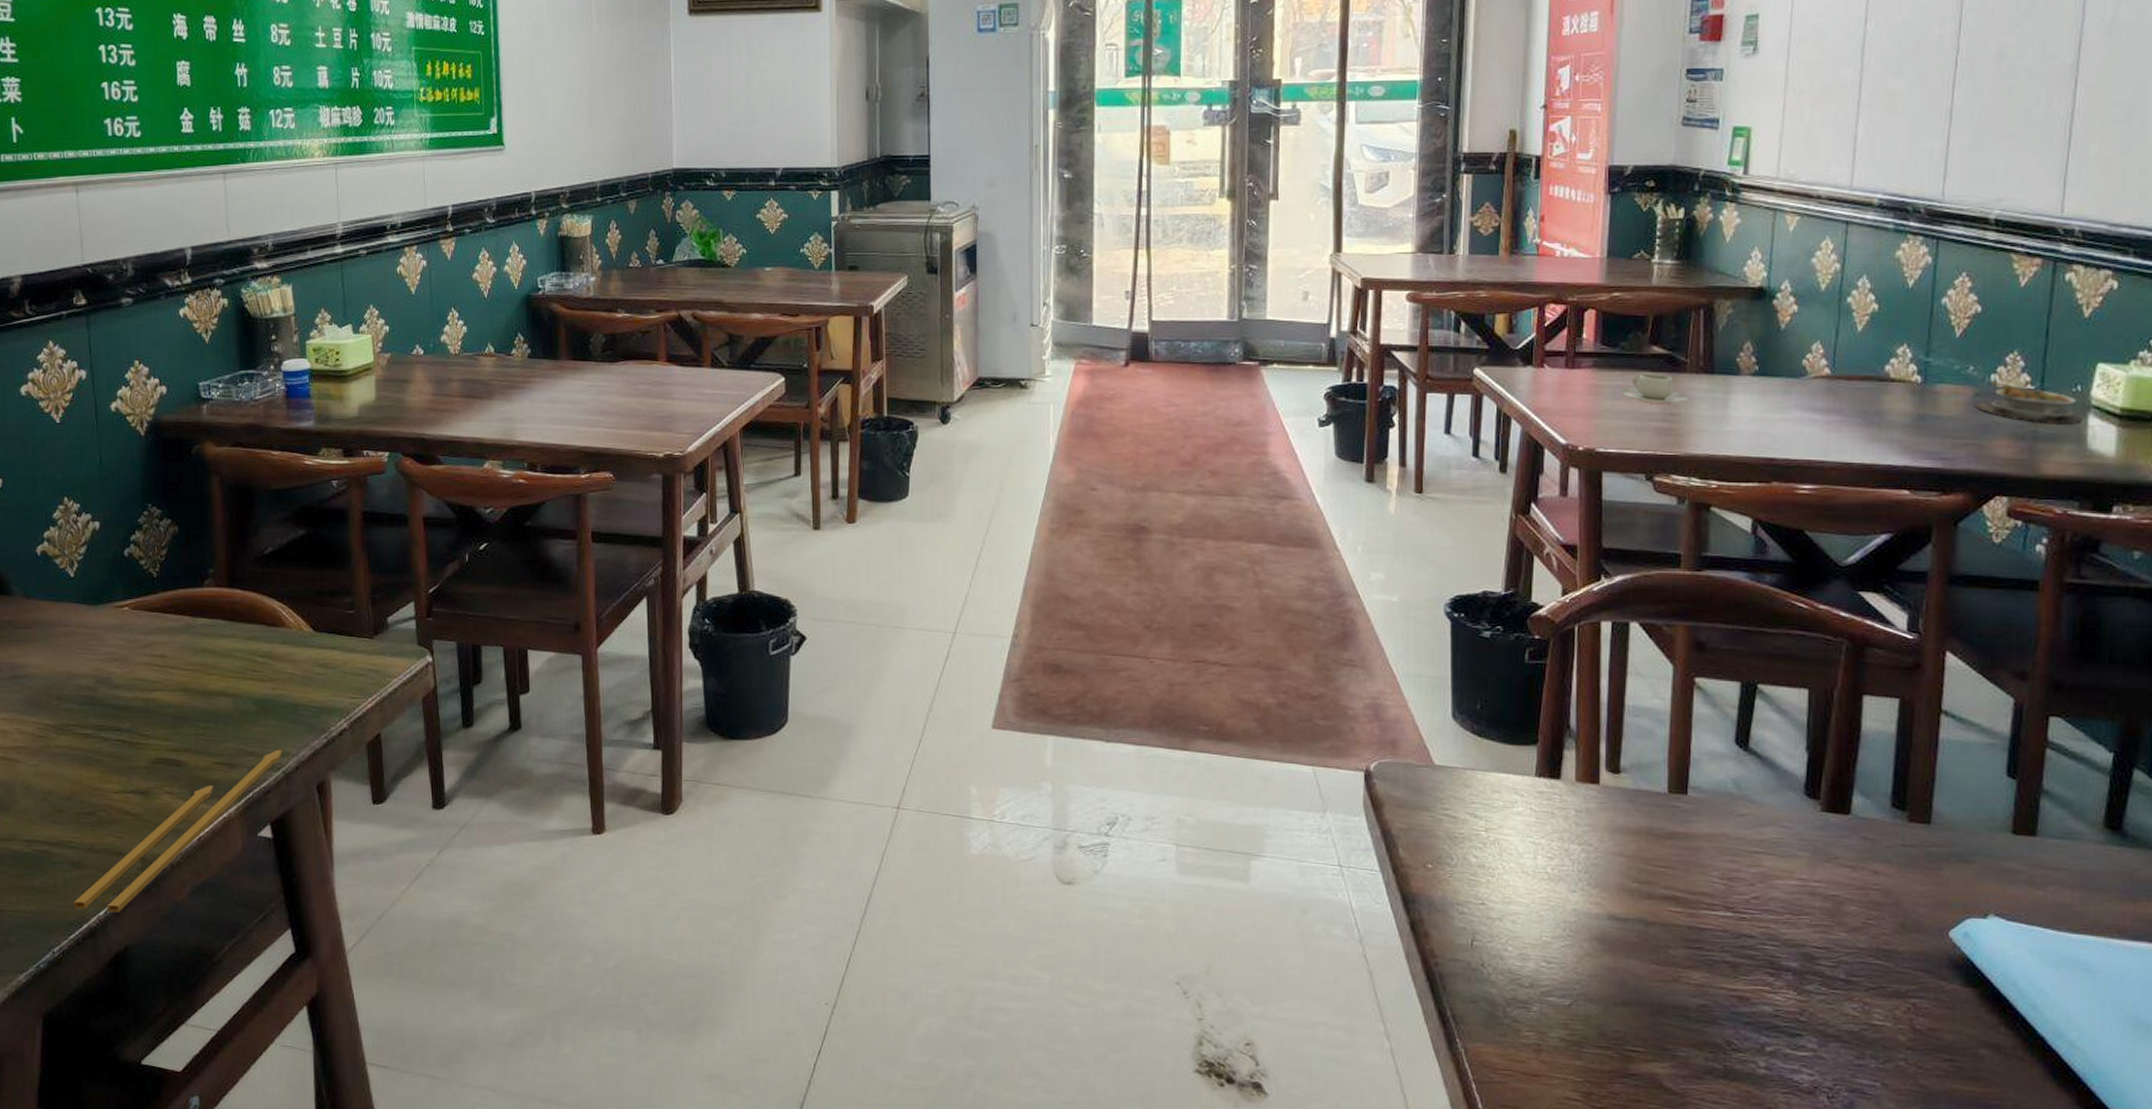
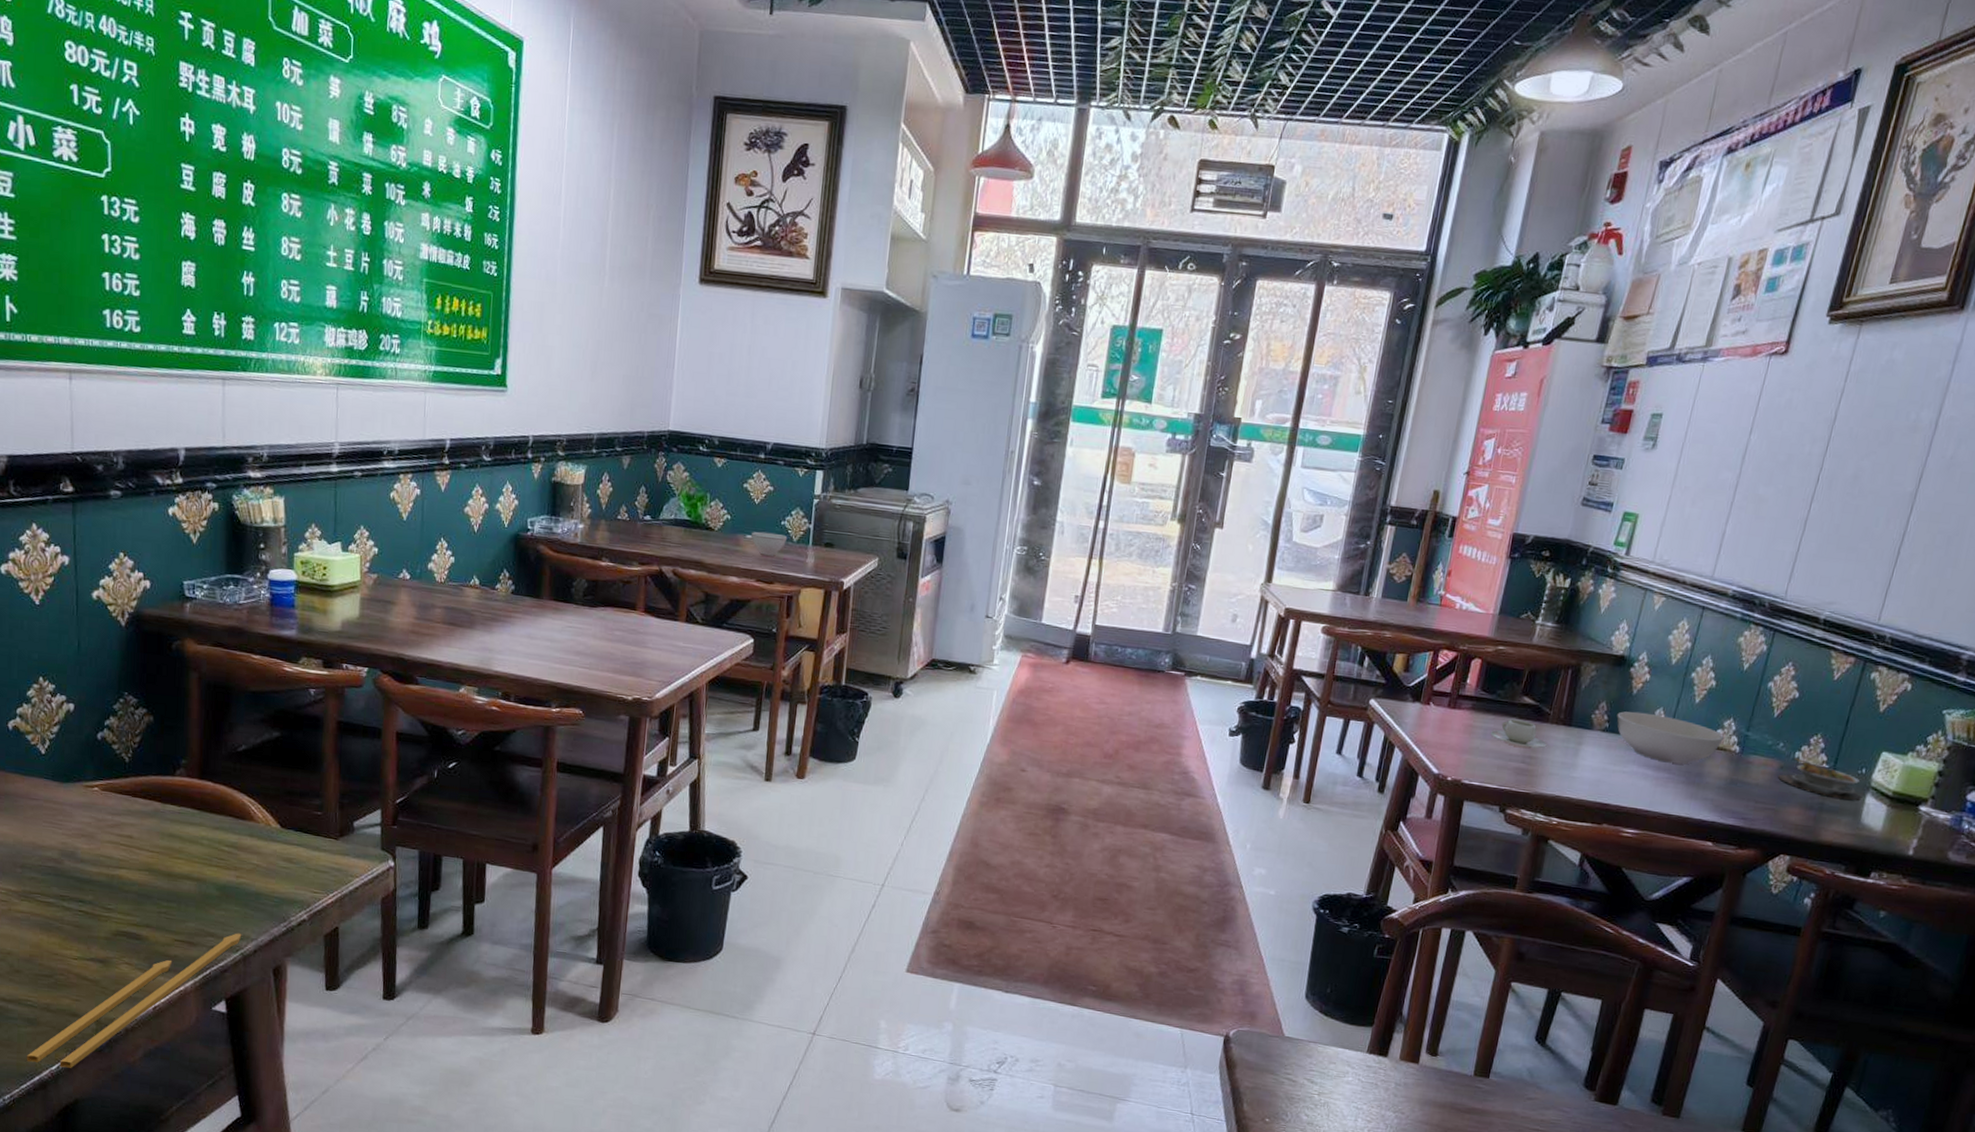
bowl: none [769,262,809,288] -> present [751,531,788,557]
bowl: none [1766,349,1901,403] -> present [1617,711,1725,765]

